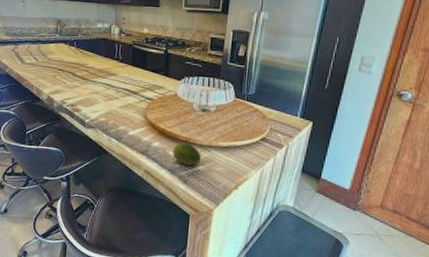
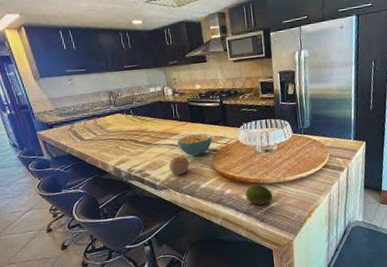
fruit: none [101,98,123,117] -> present [169,156,190,175]
cereal bowl: none [114,78,150,102] -> present [177,133,212,156]

